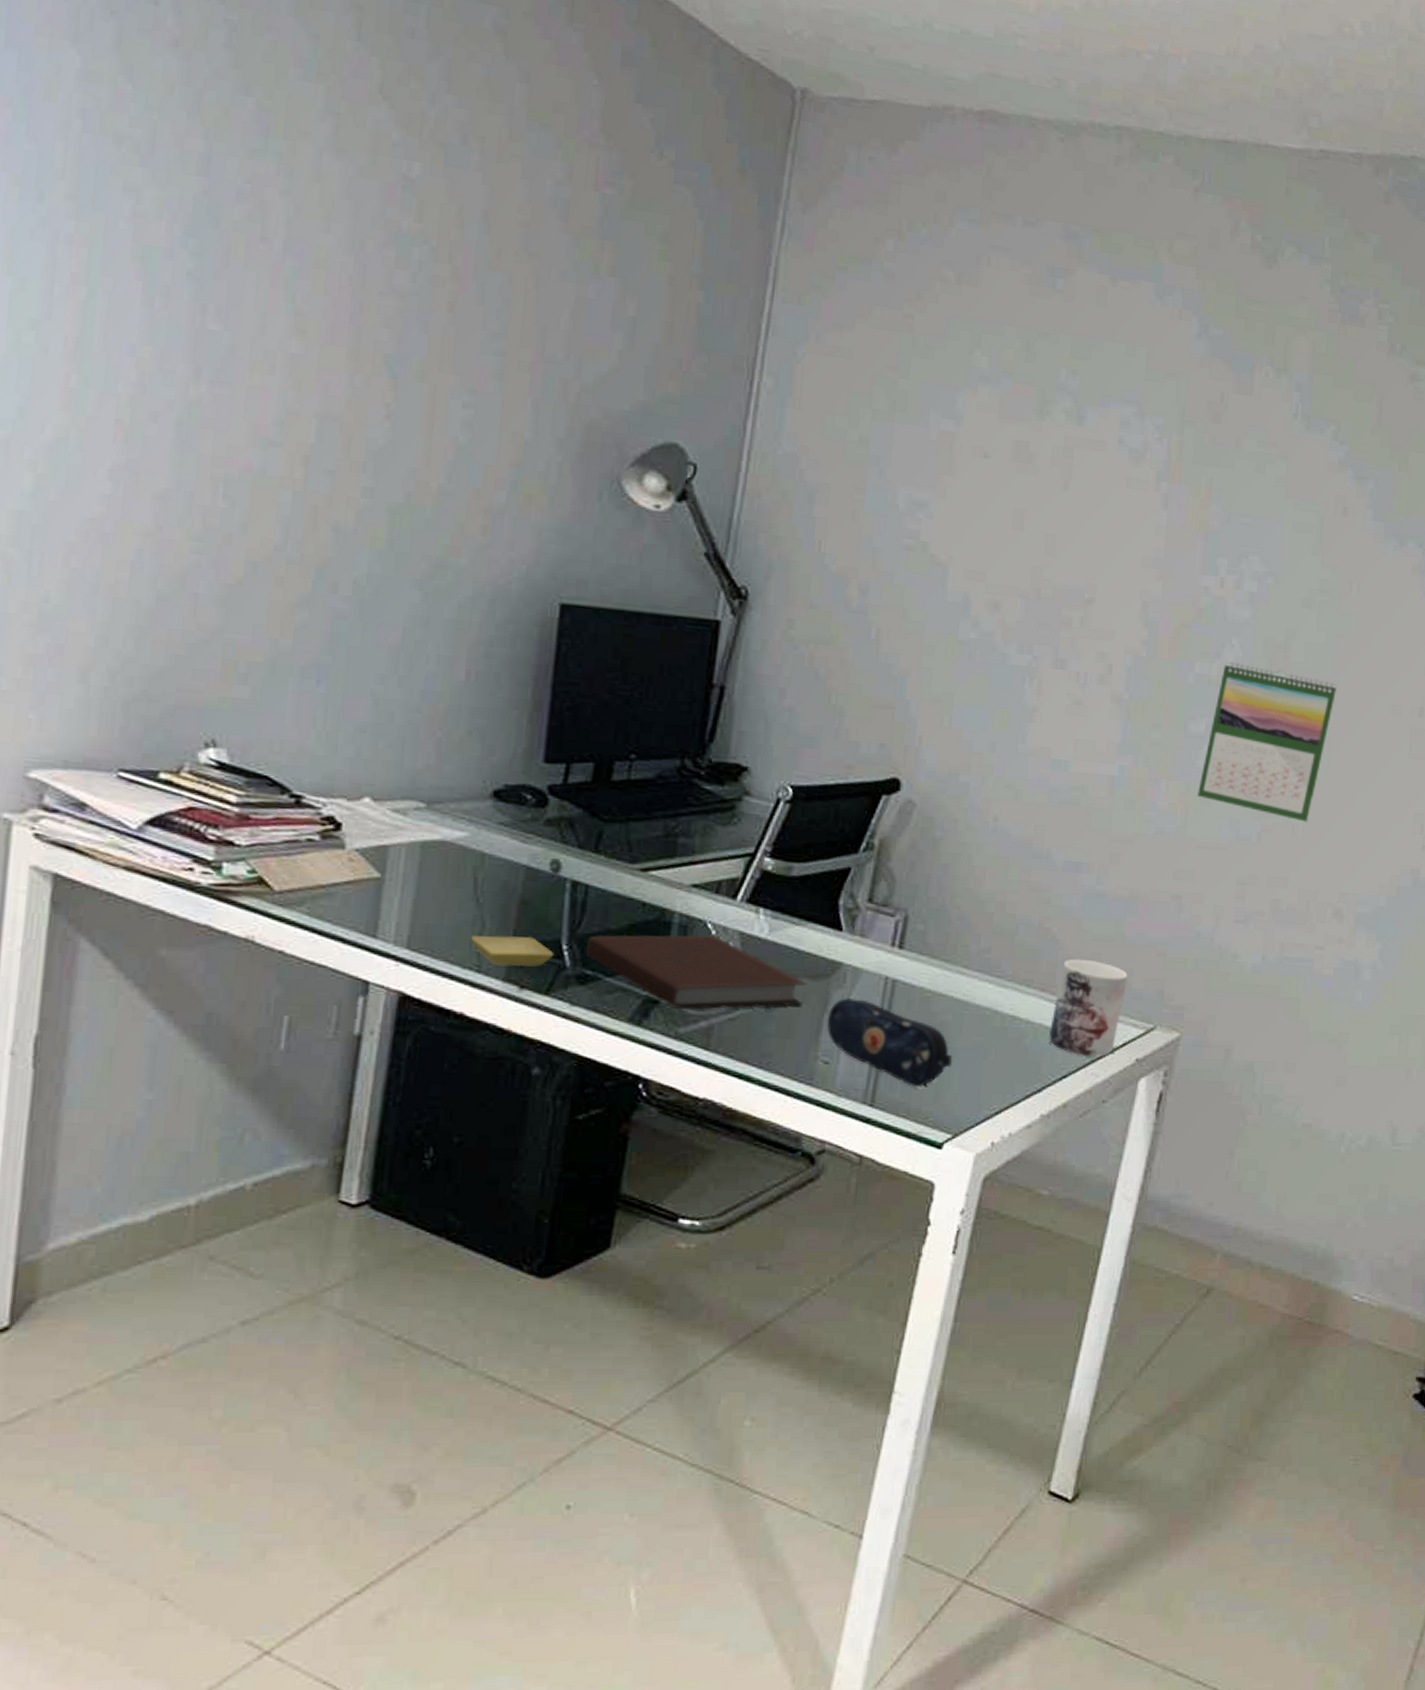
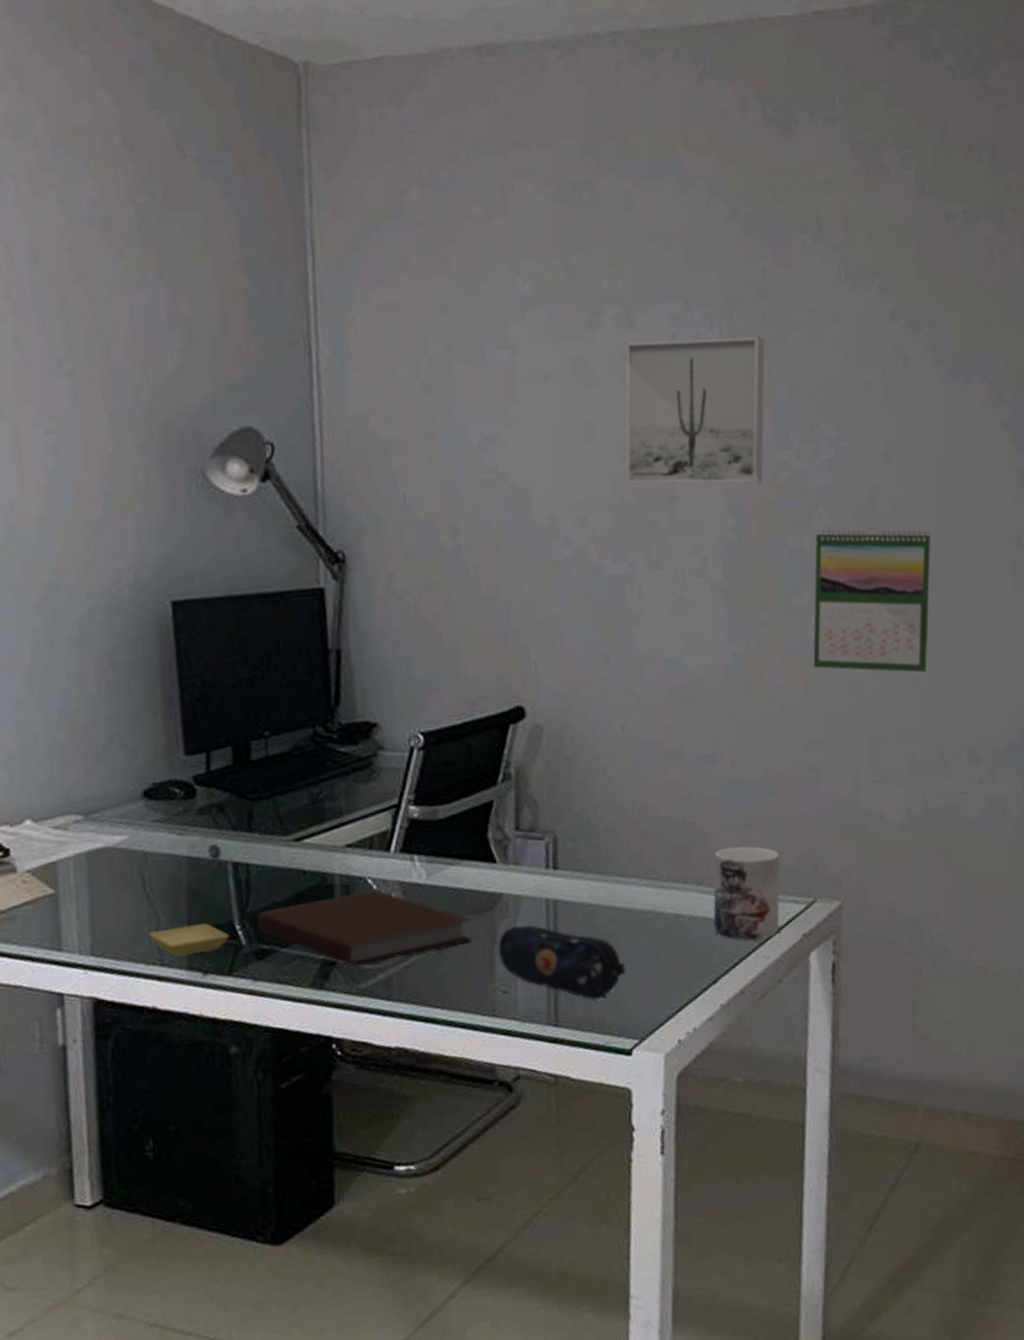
wall art: none [1045,436,1211,604] -> present [625,336,765,486]

